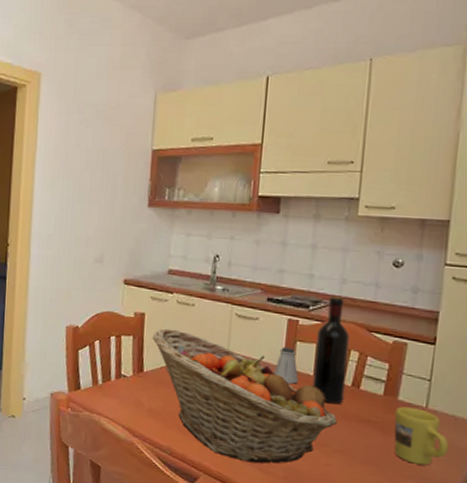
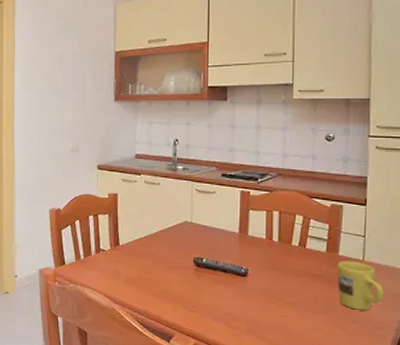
fruit basket: present [152,328,337,464] -> none [125,206,289,320]
saltshaker: present [274,347,299,384] -> none [232,216,253,247]
wine bottle: present [312,296,350,405] -> none [265,169,295,263]

